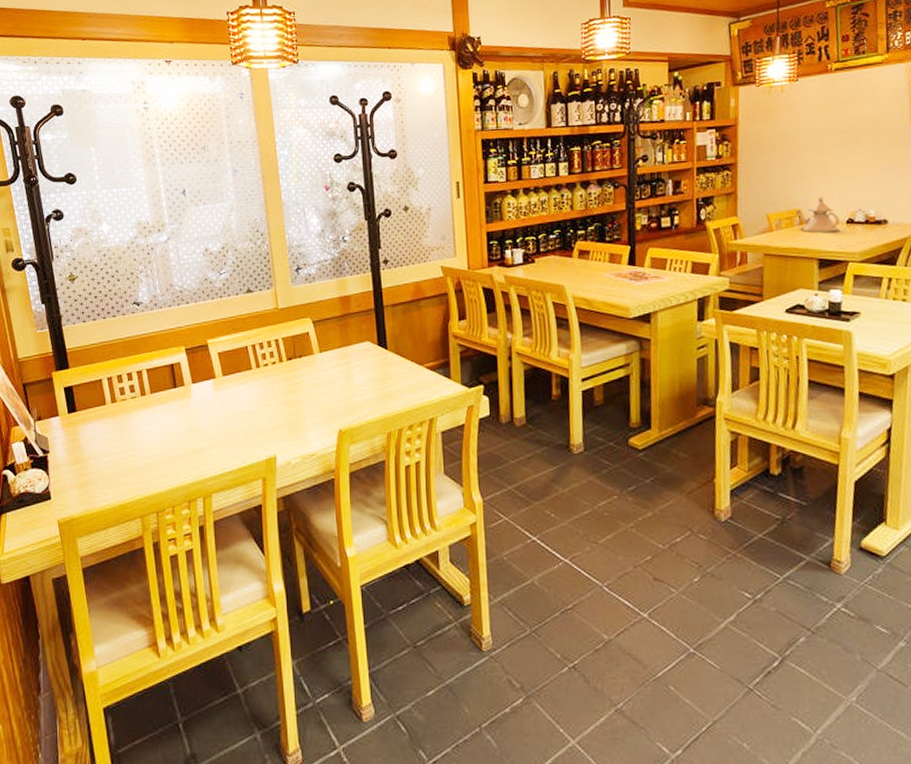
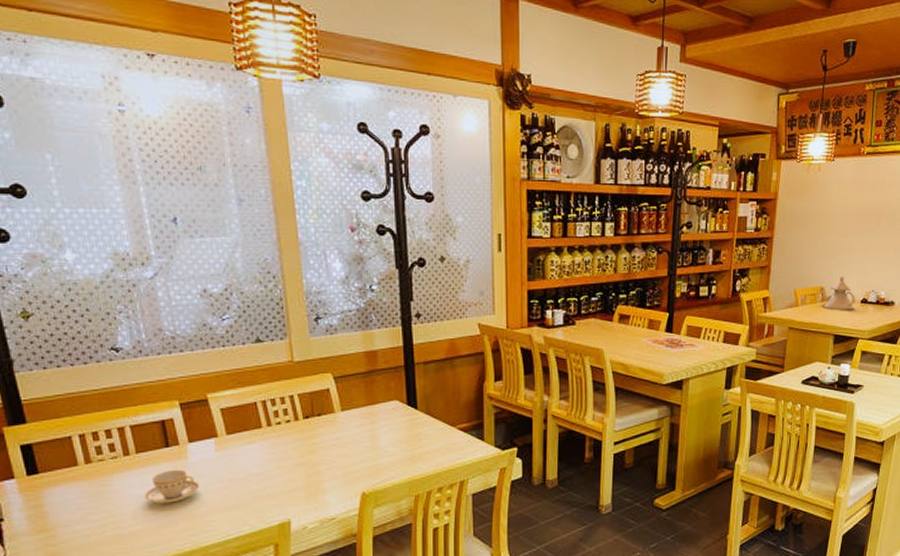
teacup: none [156,408,201,439] -> present [143,469,200,504]

